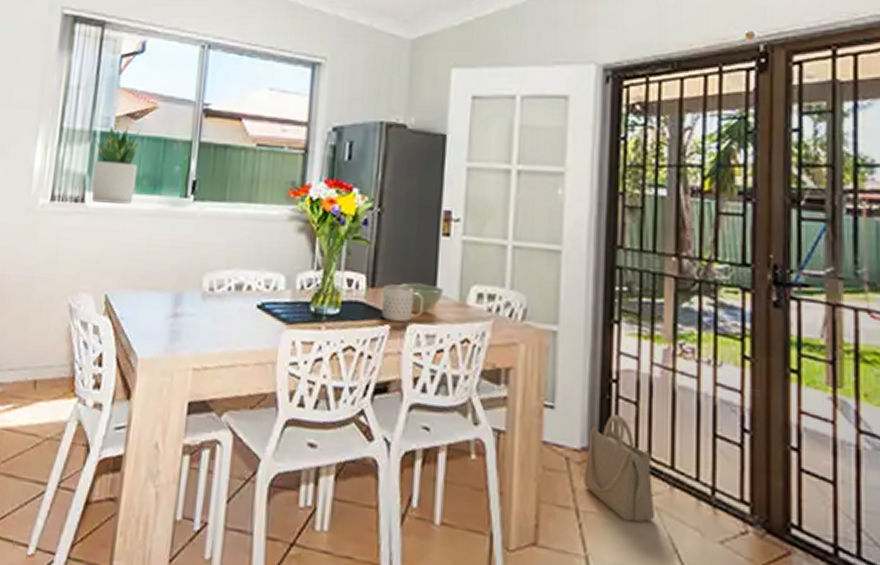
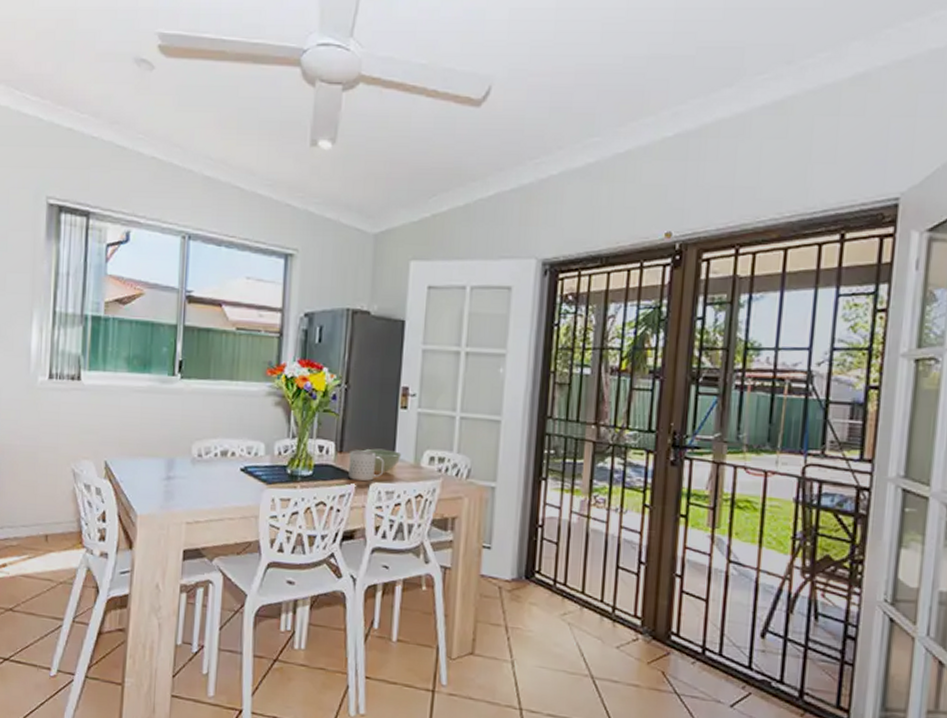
planter: present [91,126,141,204] -> none [87,311,130,382]
handbag: present [584,415,654,523] -> none [512,553,567,635]

